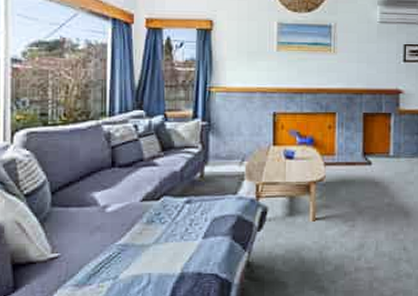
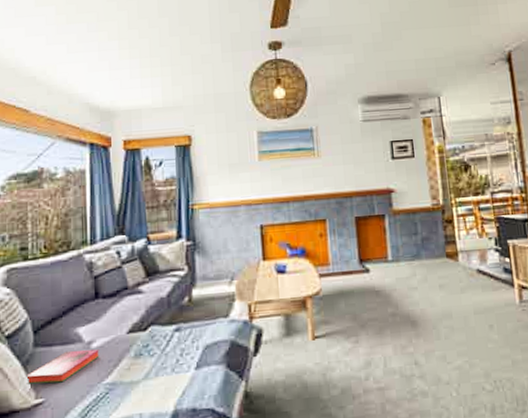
hardback book: none [42,212,114,241] -> present [25,349,100,384]

